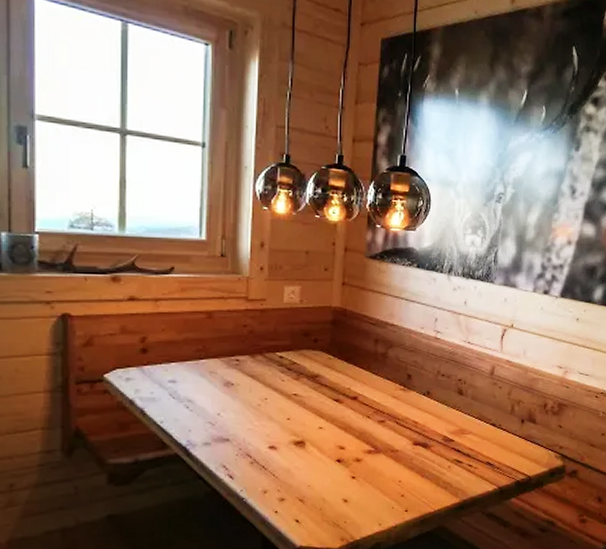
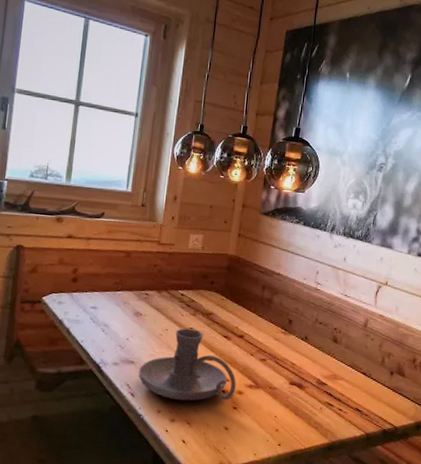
candle holder: none [237,395,353,477] -> present [139,328,236,401]

